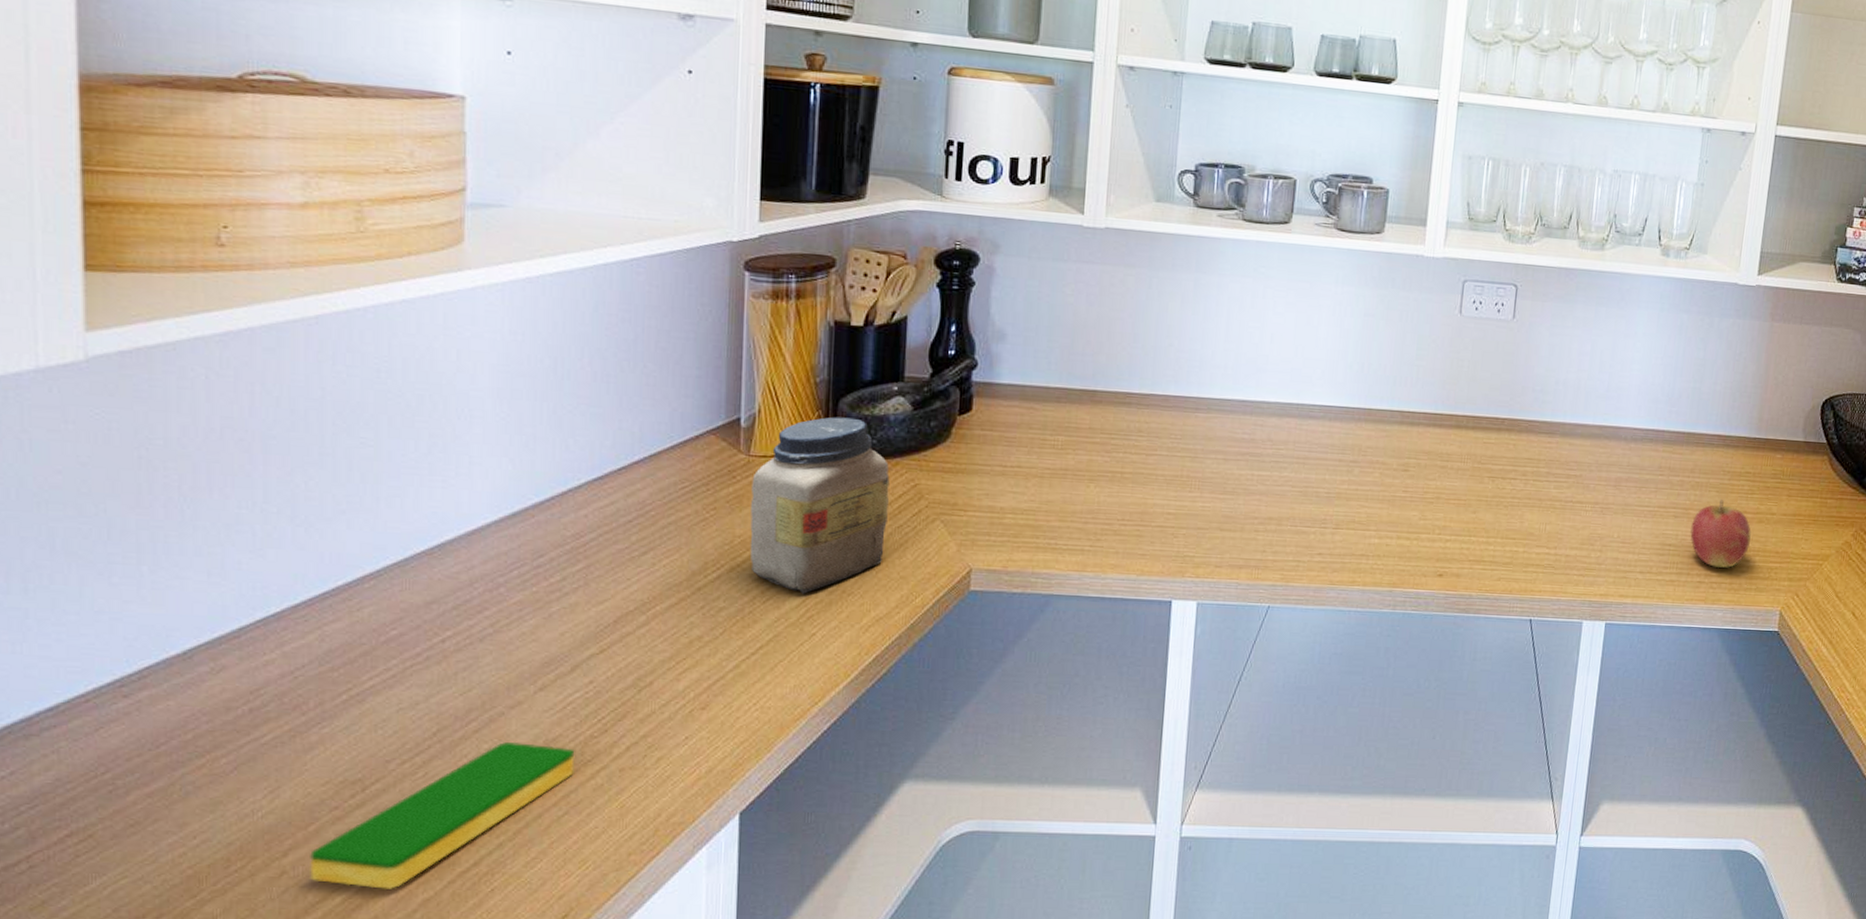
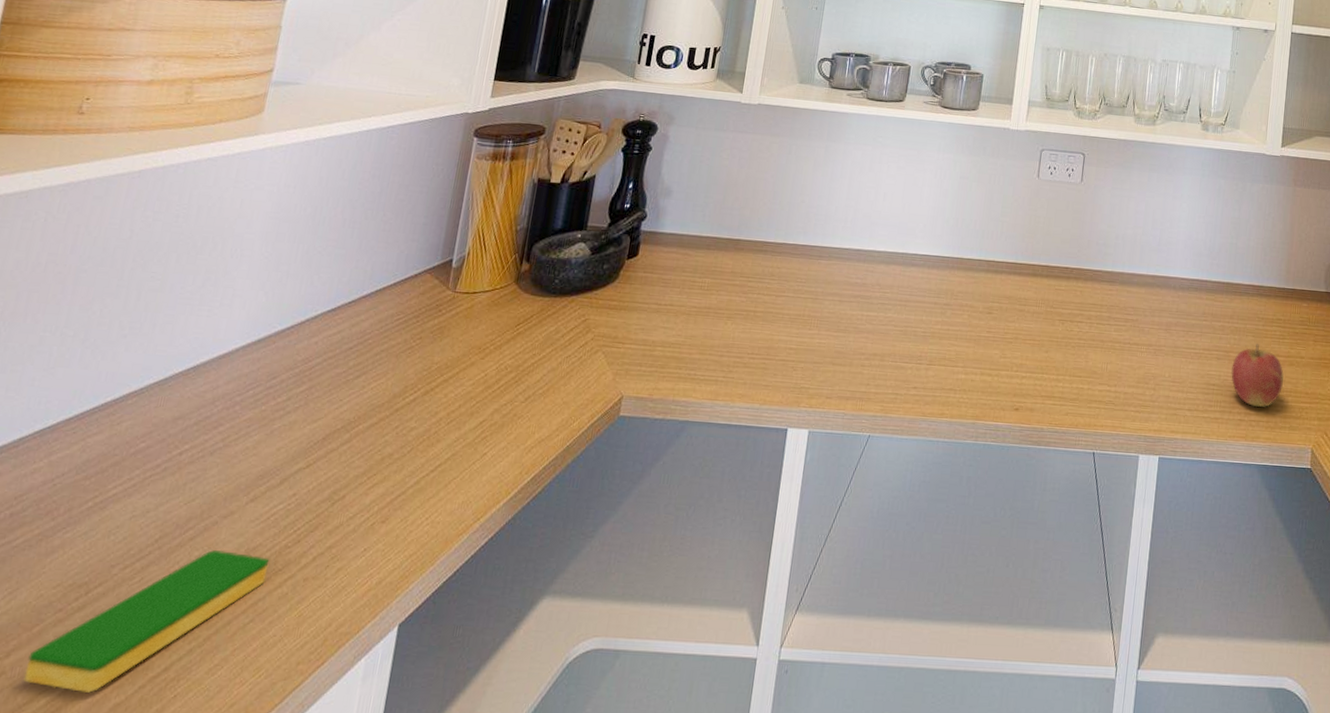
jar: present [749,417,890,594] -> none [442,259,566,417]

